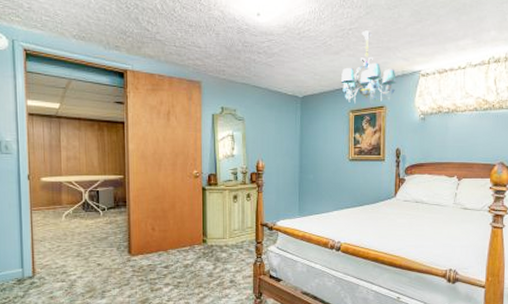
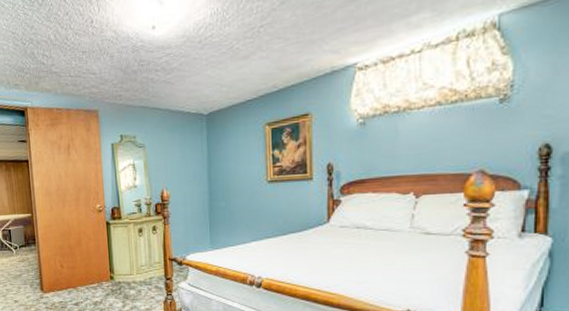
chandelier: present [340,30,396,105] -> none [252,23,324,115]

